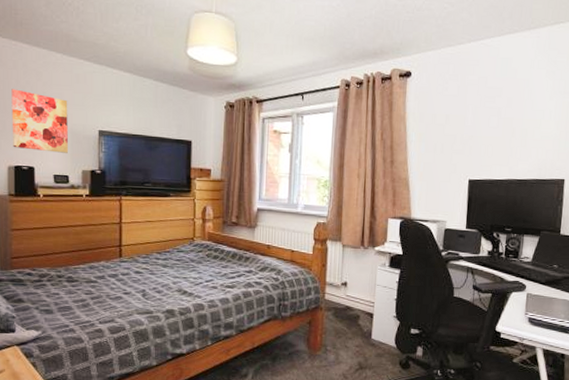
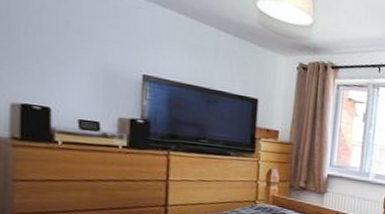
wall art: present [11,89,68,153] -> none [18,10,102,96]

